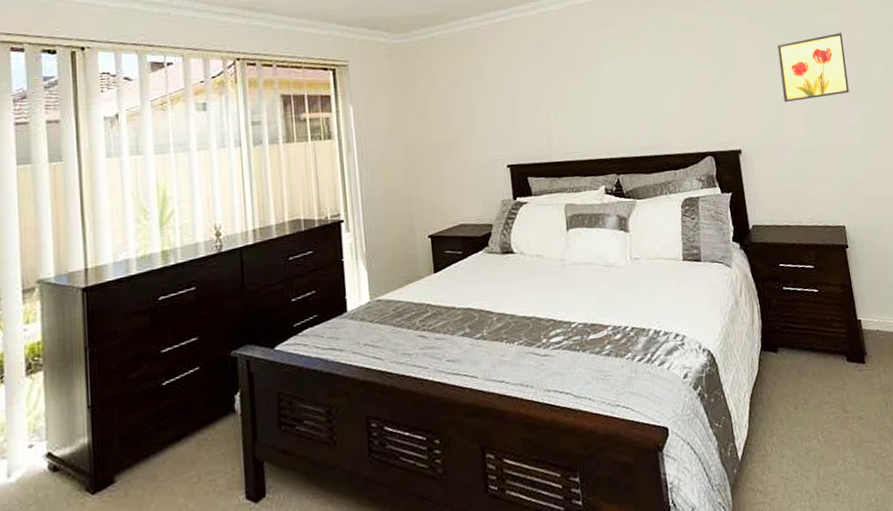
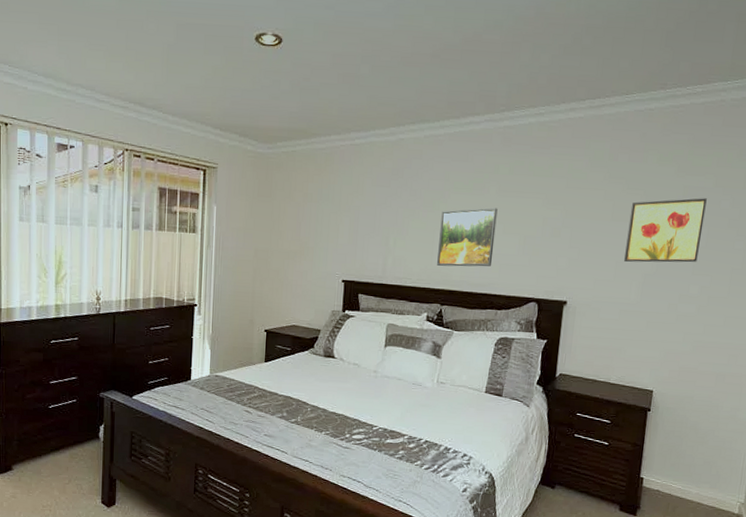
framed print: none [598,67,659,134] -> present [437,207,498,267]

